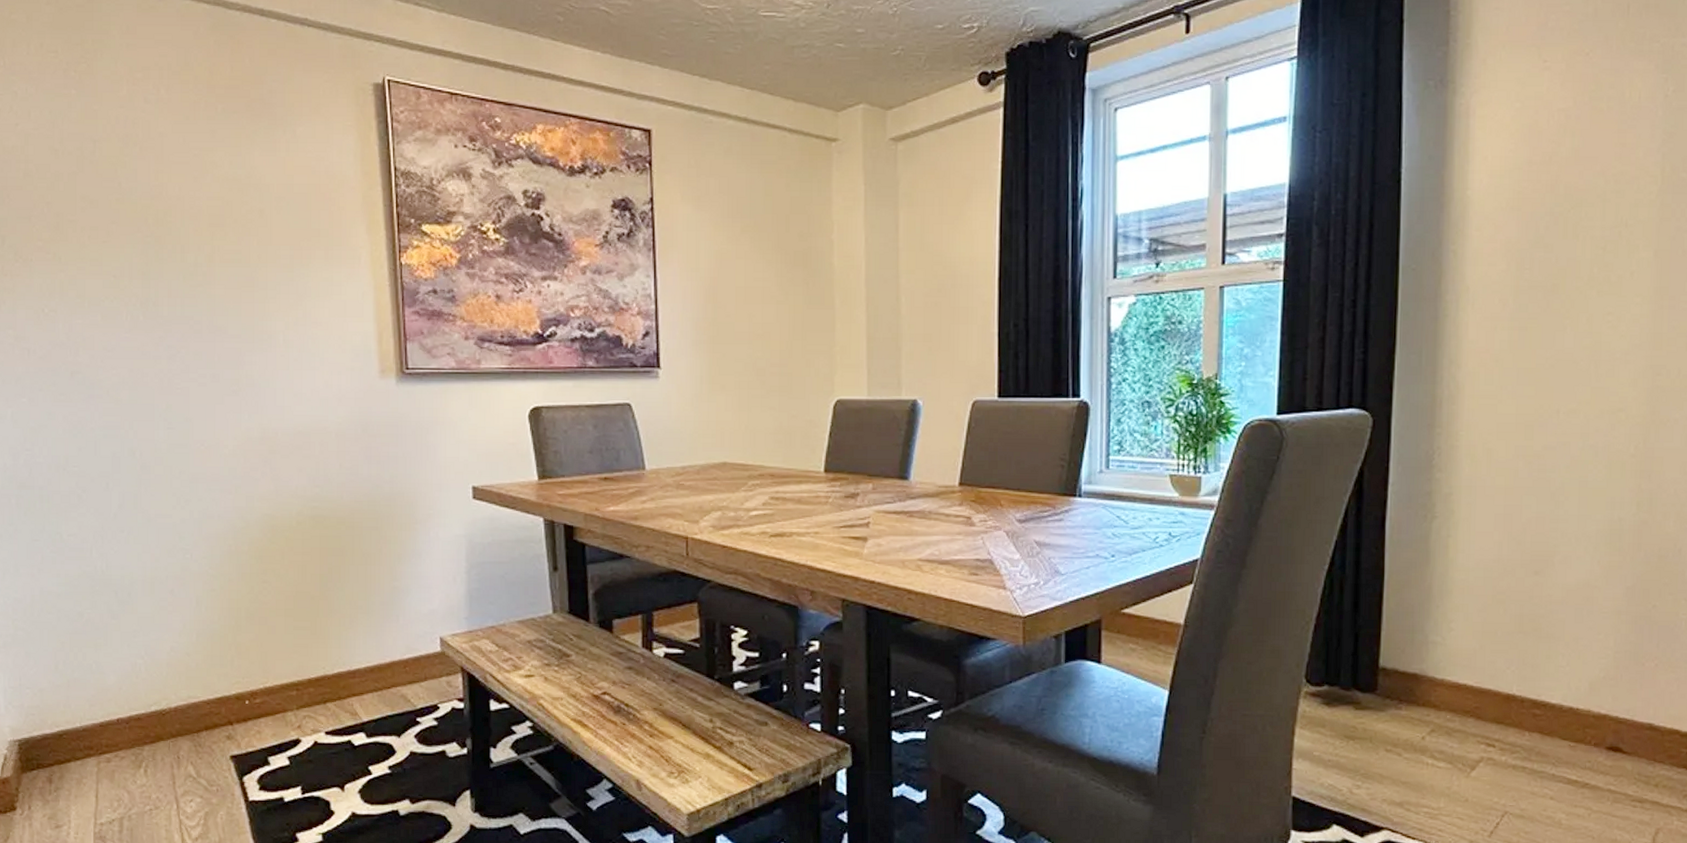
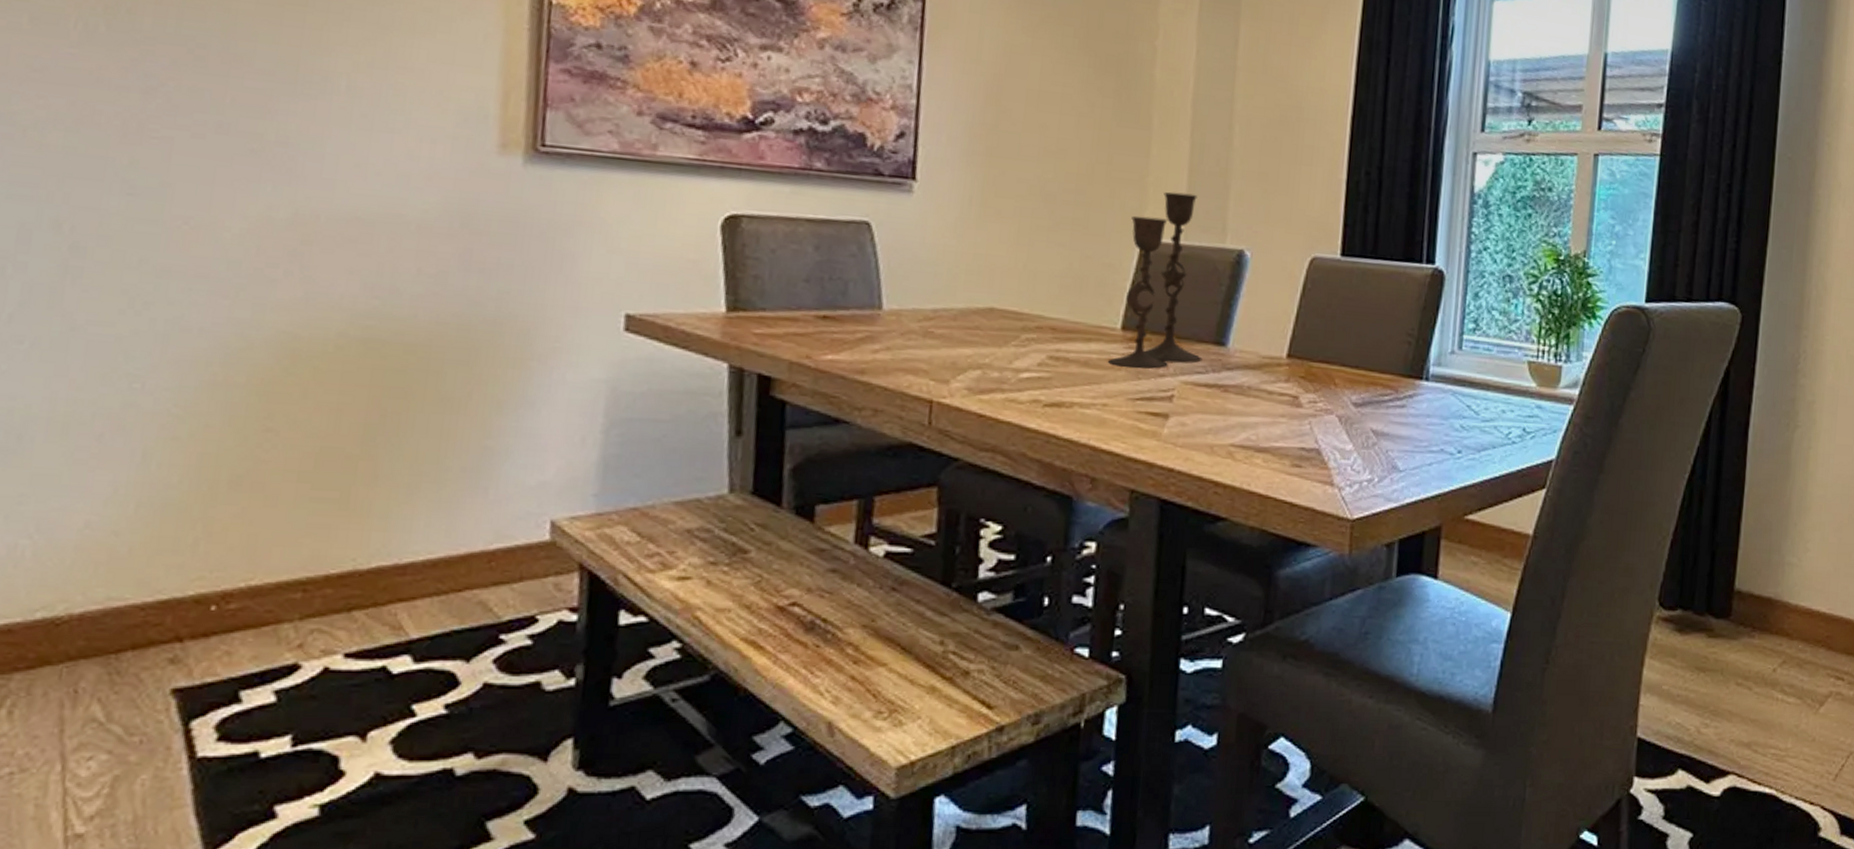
candlestick: none [816,357,890,503] -> present [1108,191,1203,370]

